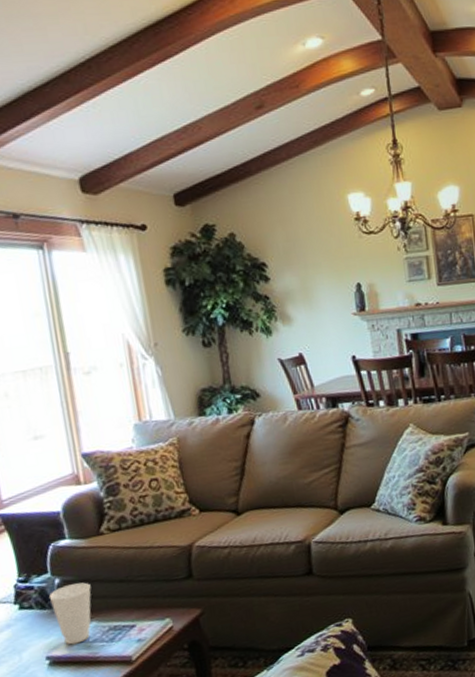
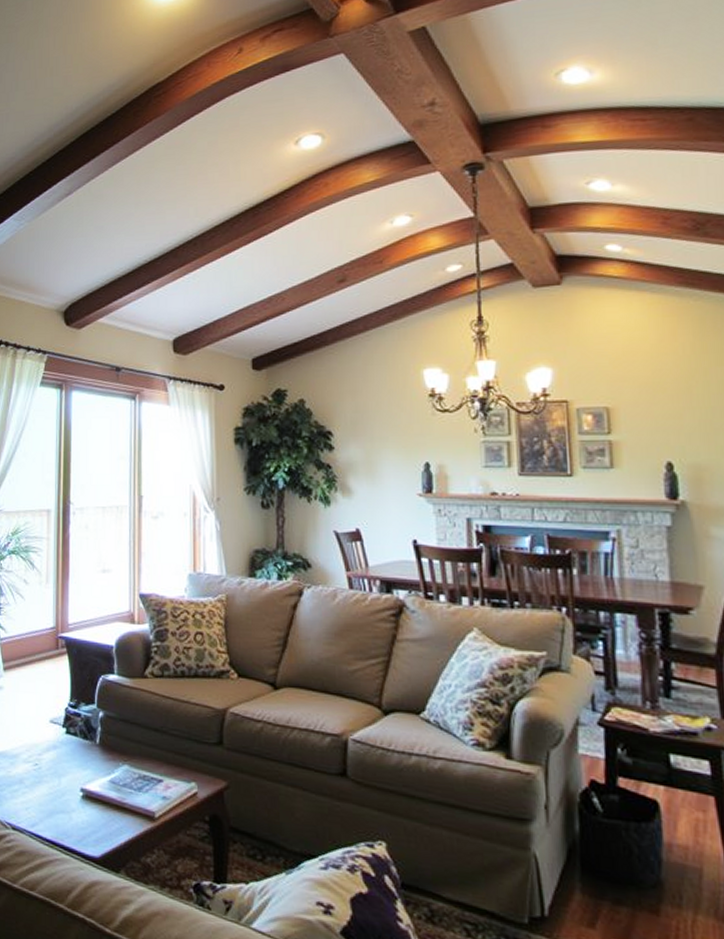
cup: present [48,582,92,645] -> none [91,720,129,784]

